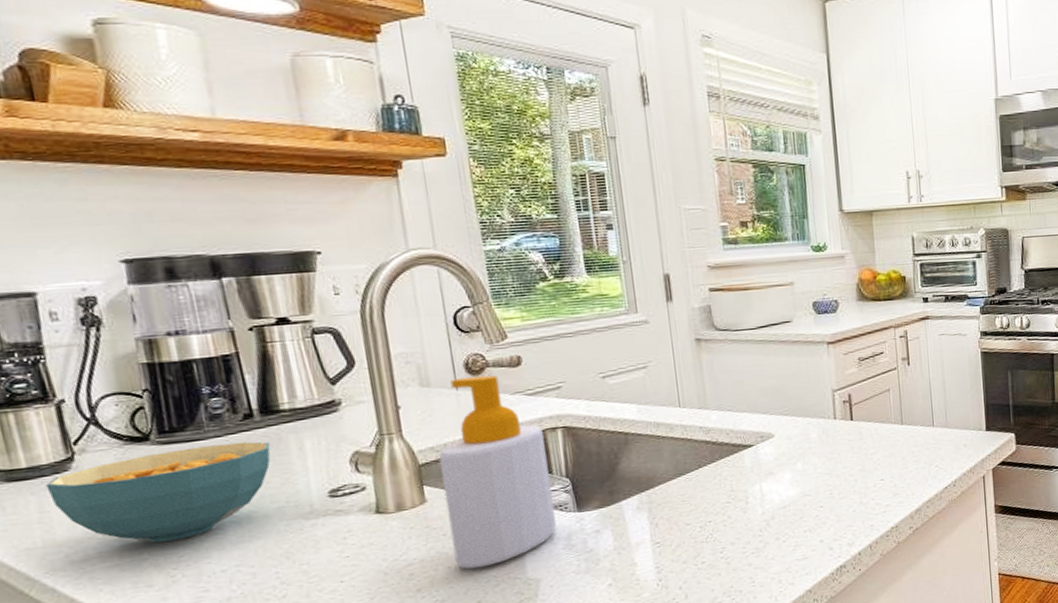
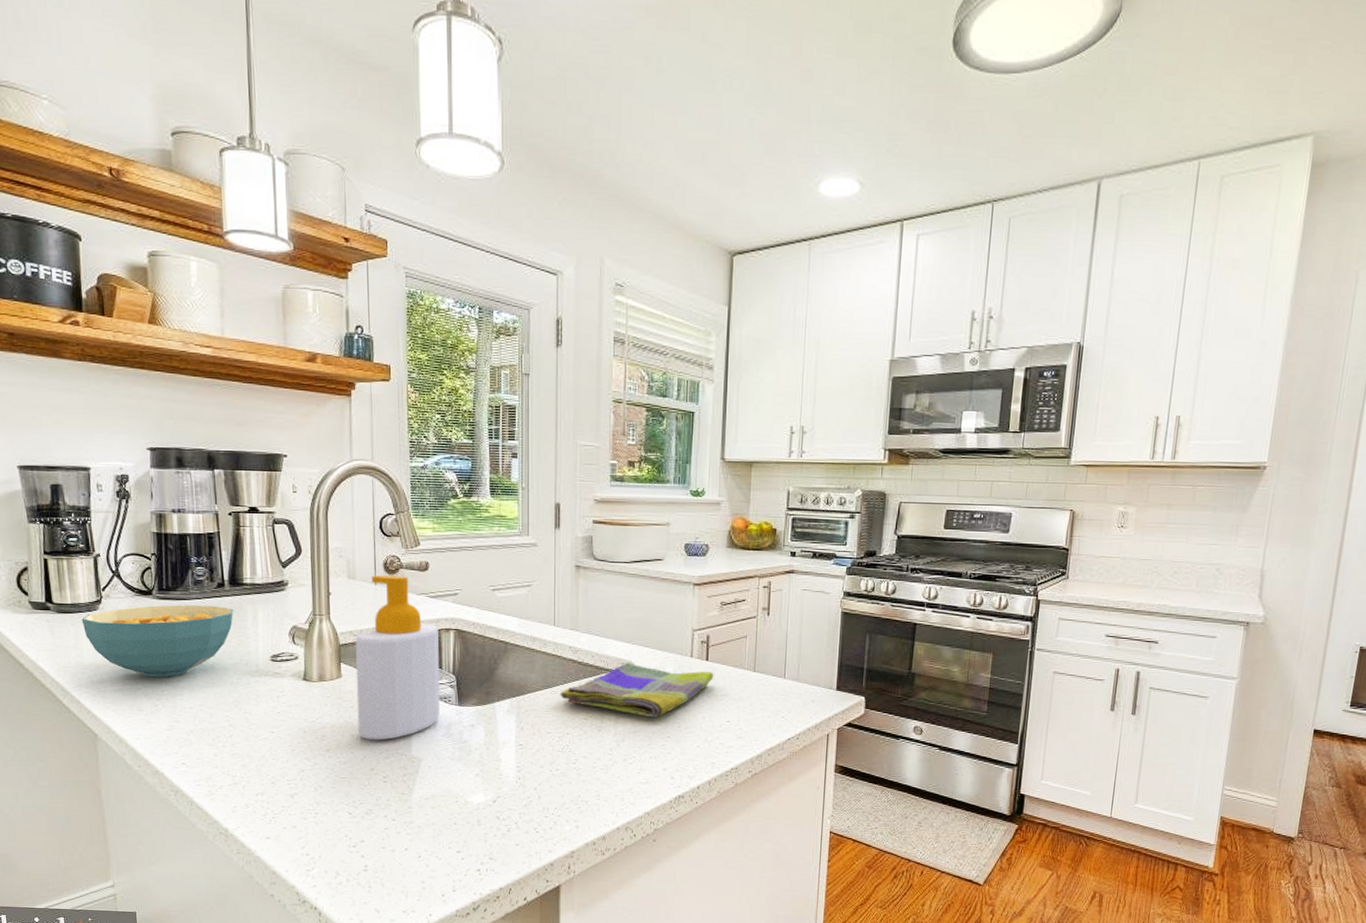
dish towel: none [695,431,861,490] -> present [560,662,714,717]

